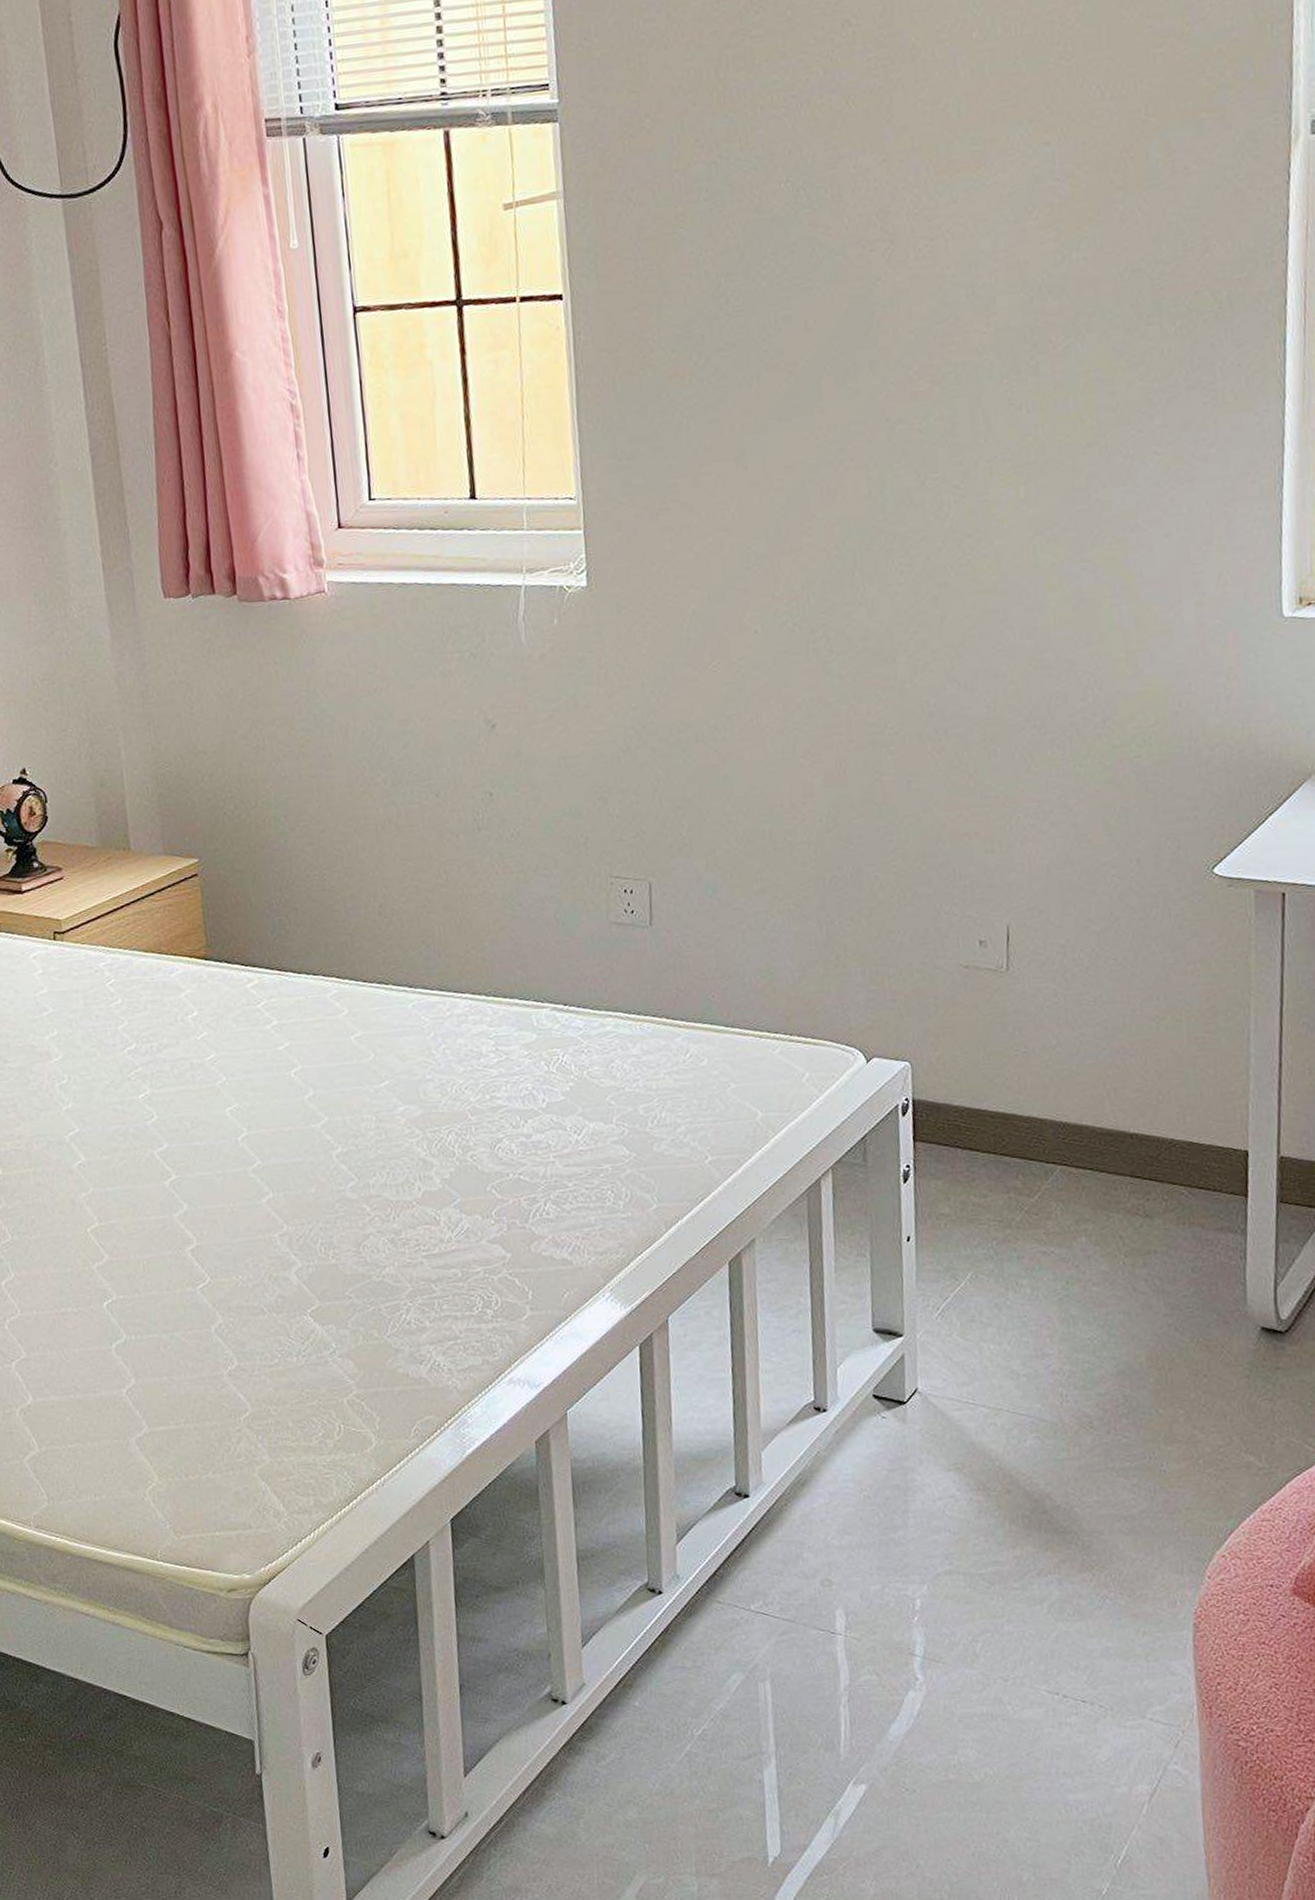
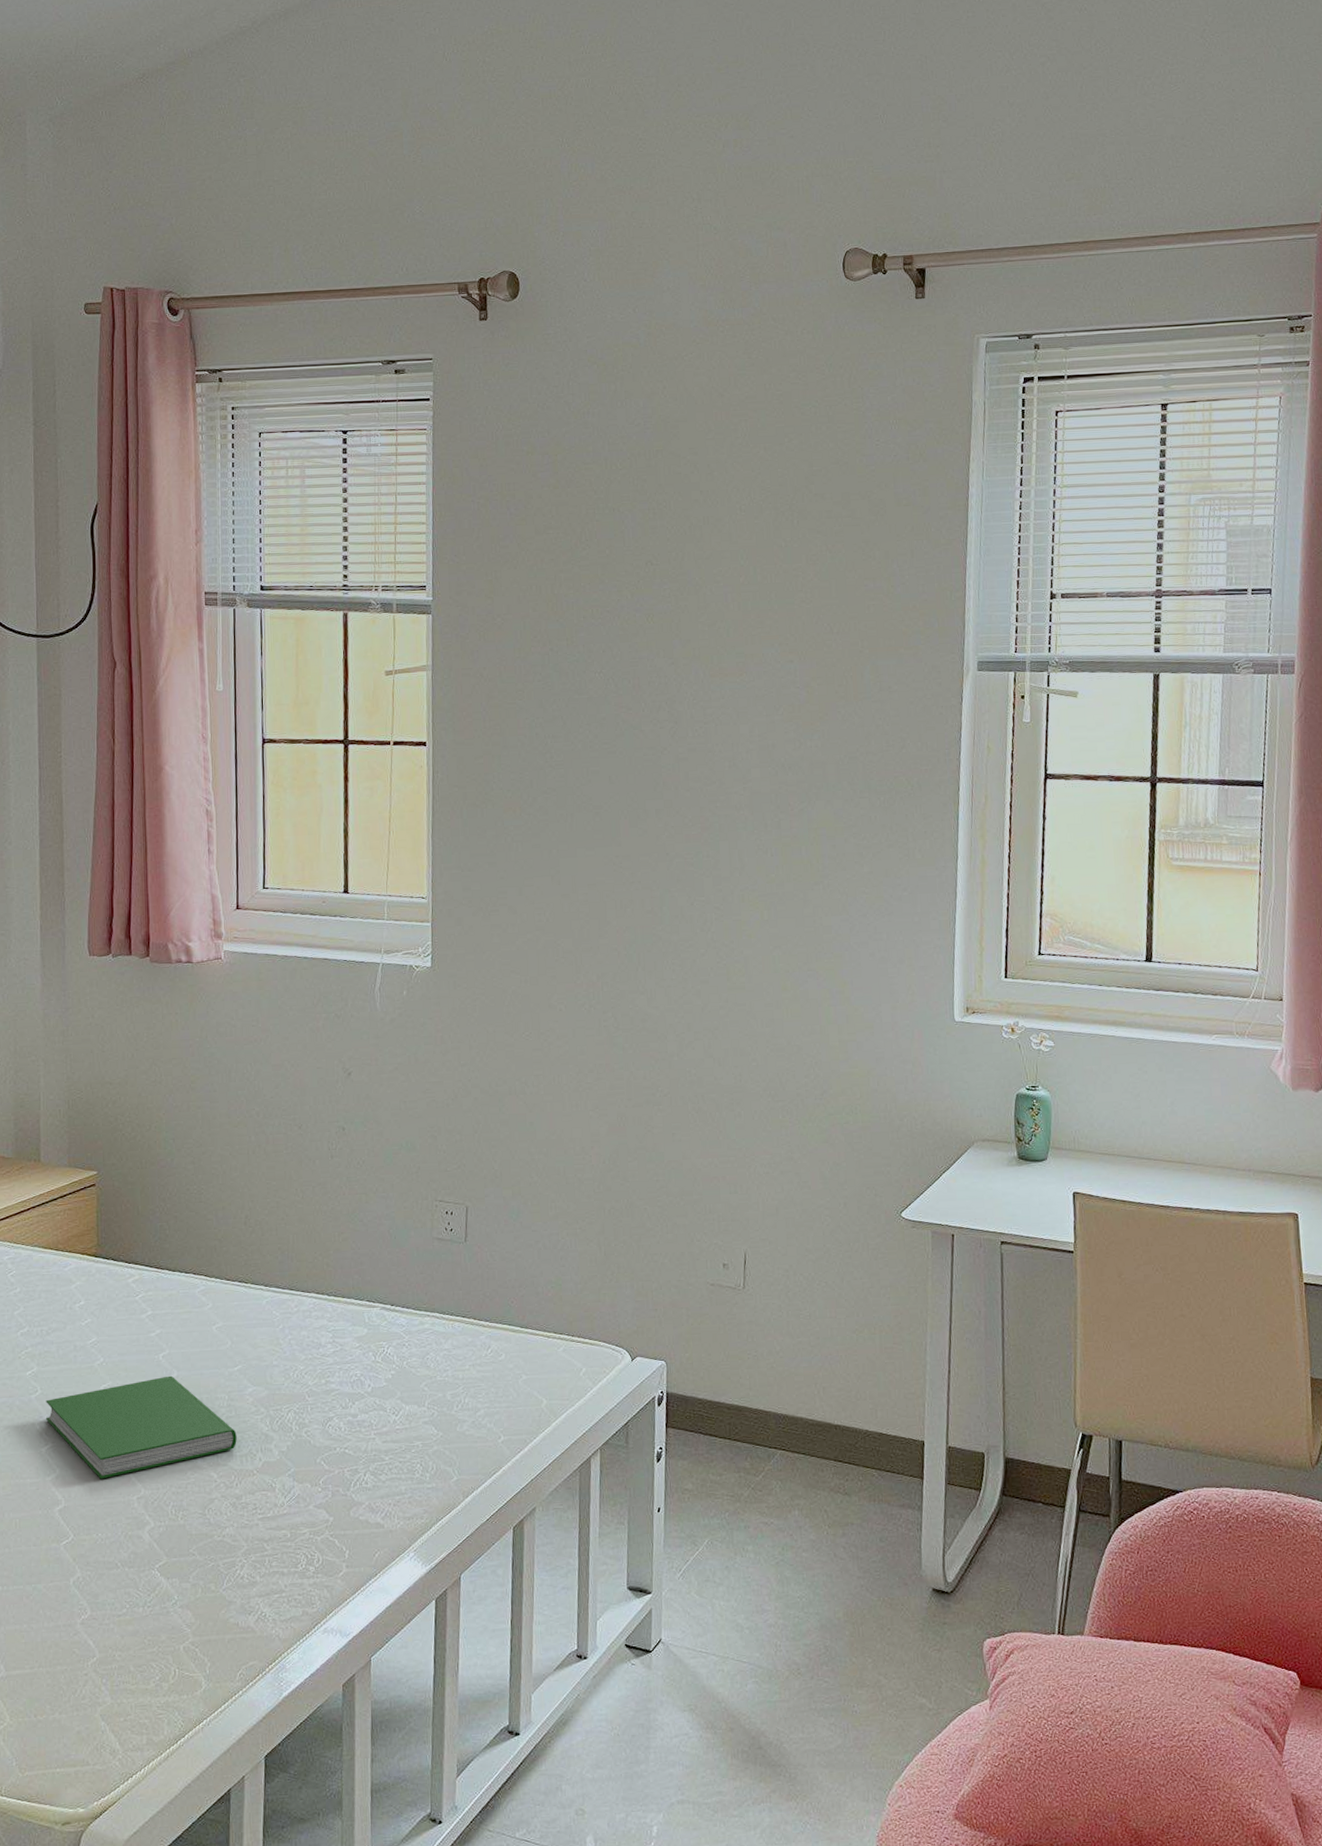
hardcover book: none [164,1095,390,1215] -> present [46,1375,237,1480]

